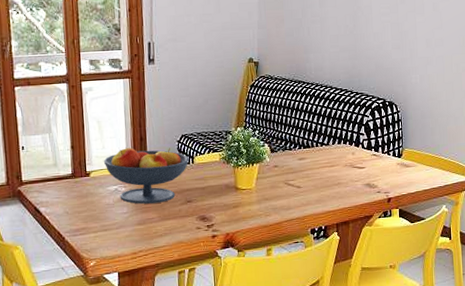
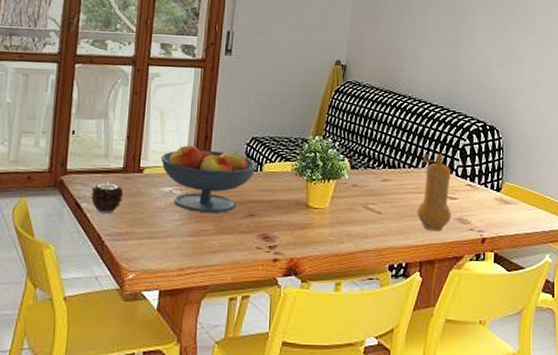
candle: none [47,187,76,215] -> present [91,181,124,213]
pepper mill: none [331,130,361,197] -> present [417,153,451,232]

